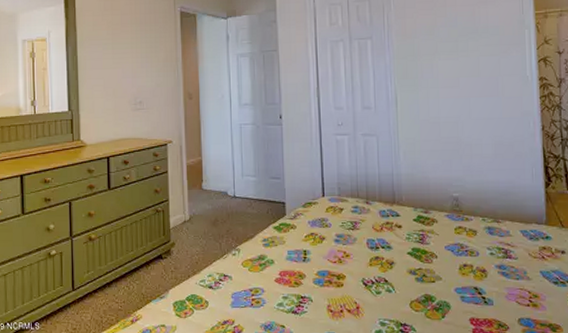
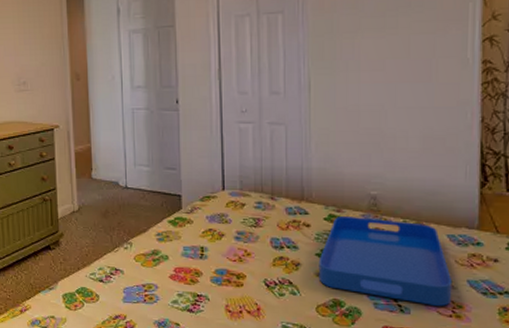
serving tray: none [410,216,529,297] -> present [318,215,453,307]

